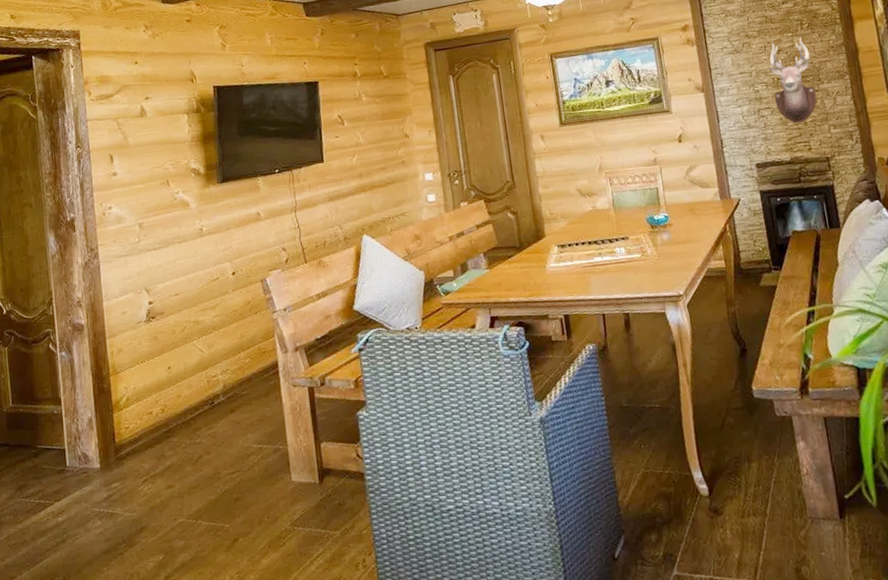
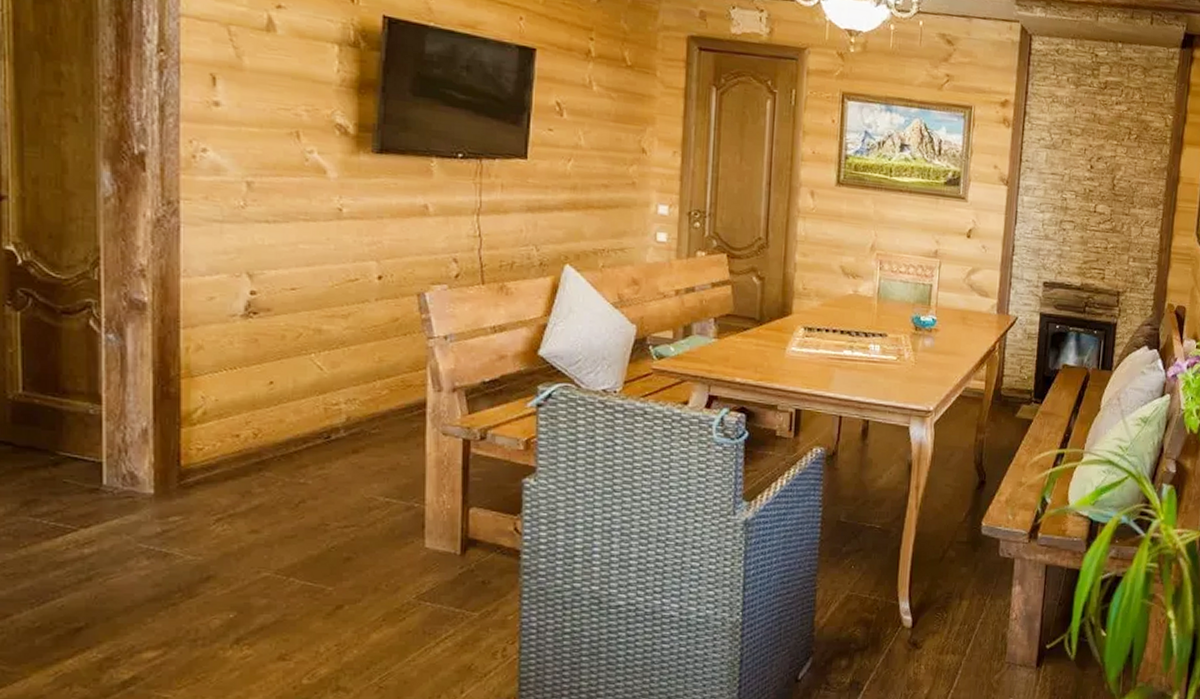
mounted trophy: present [769,37,817,124] -> none [1080,146,1130,247]

